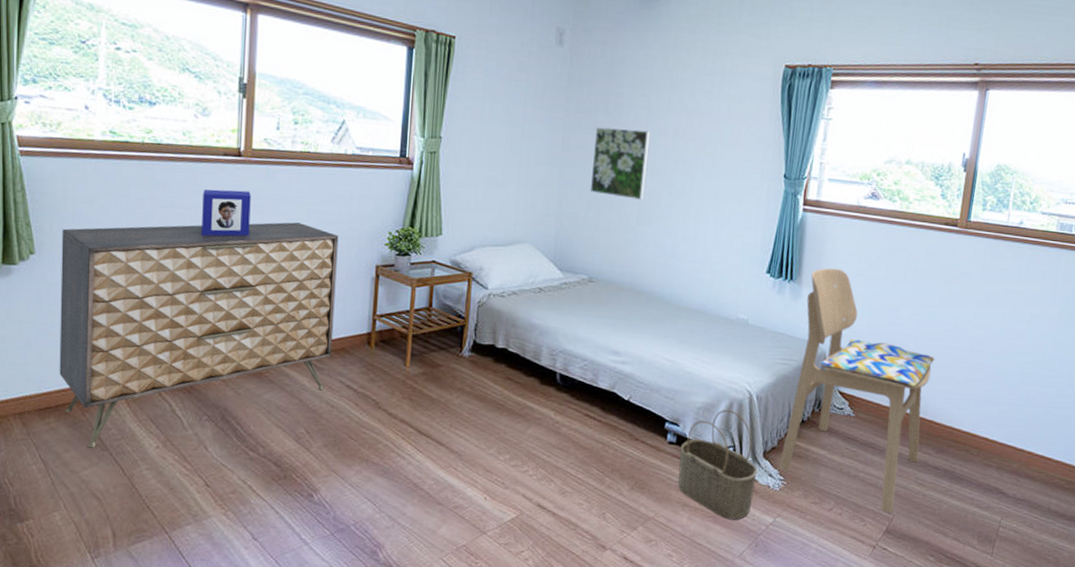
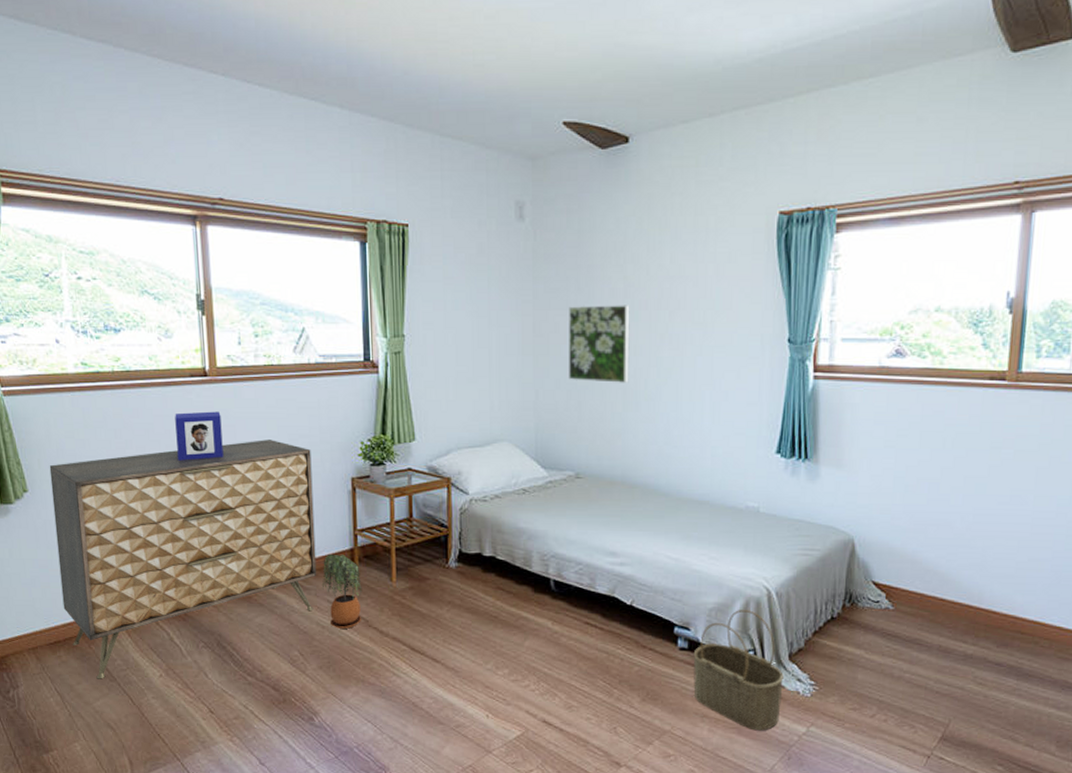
potted plant: none [336,336,376,409] -> present [322,553,362,629]
dining chair: present [779,268,935,514] -> none [809,441,988,719]

